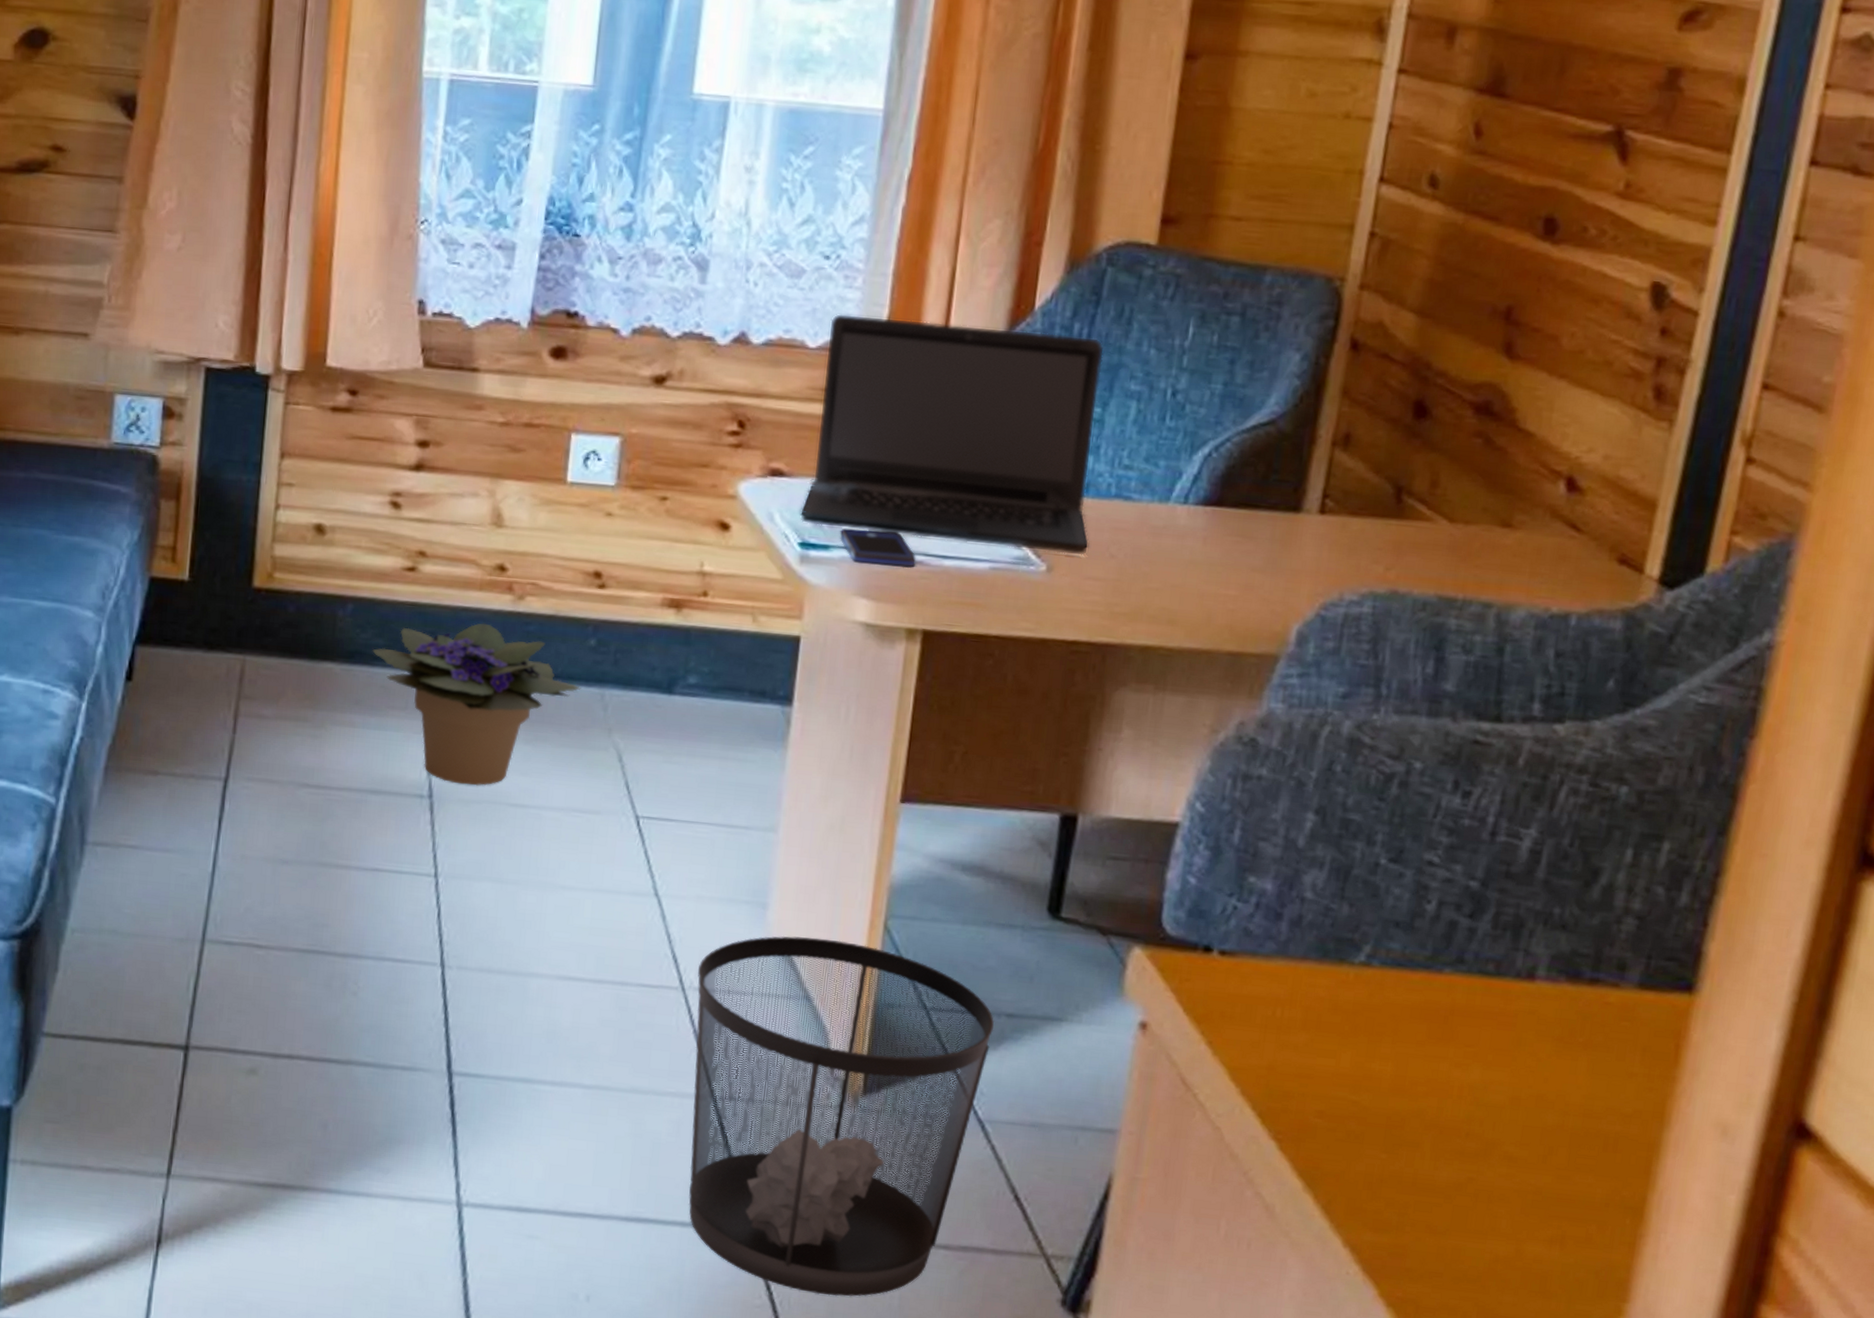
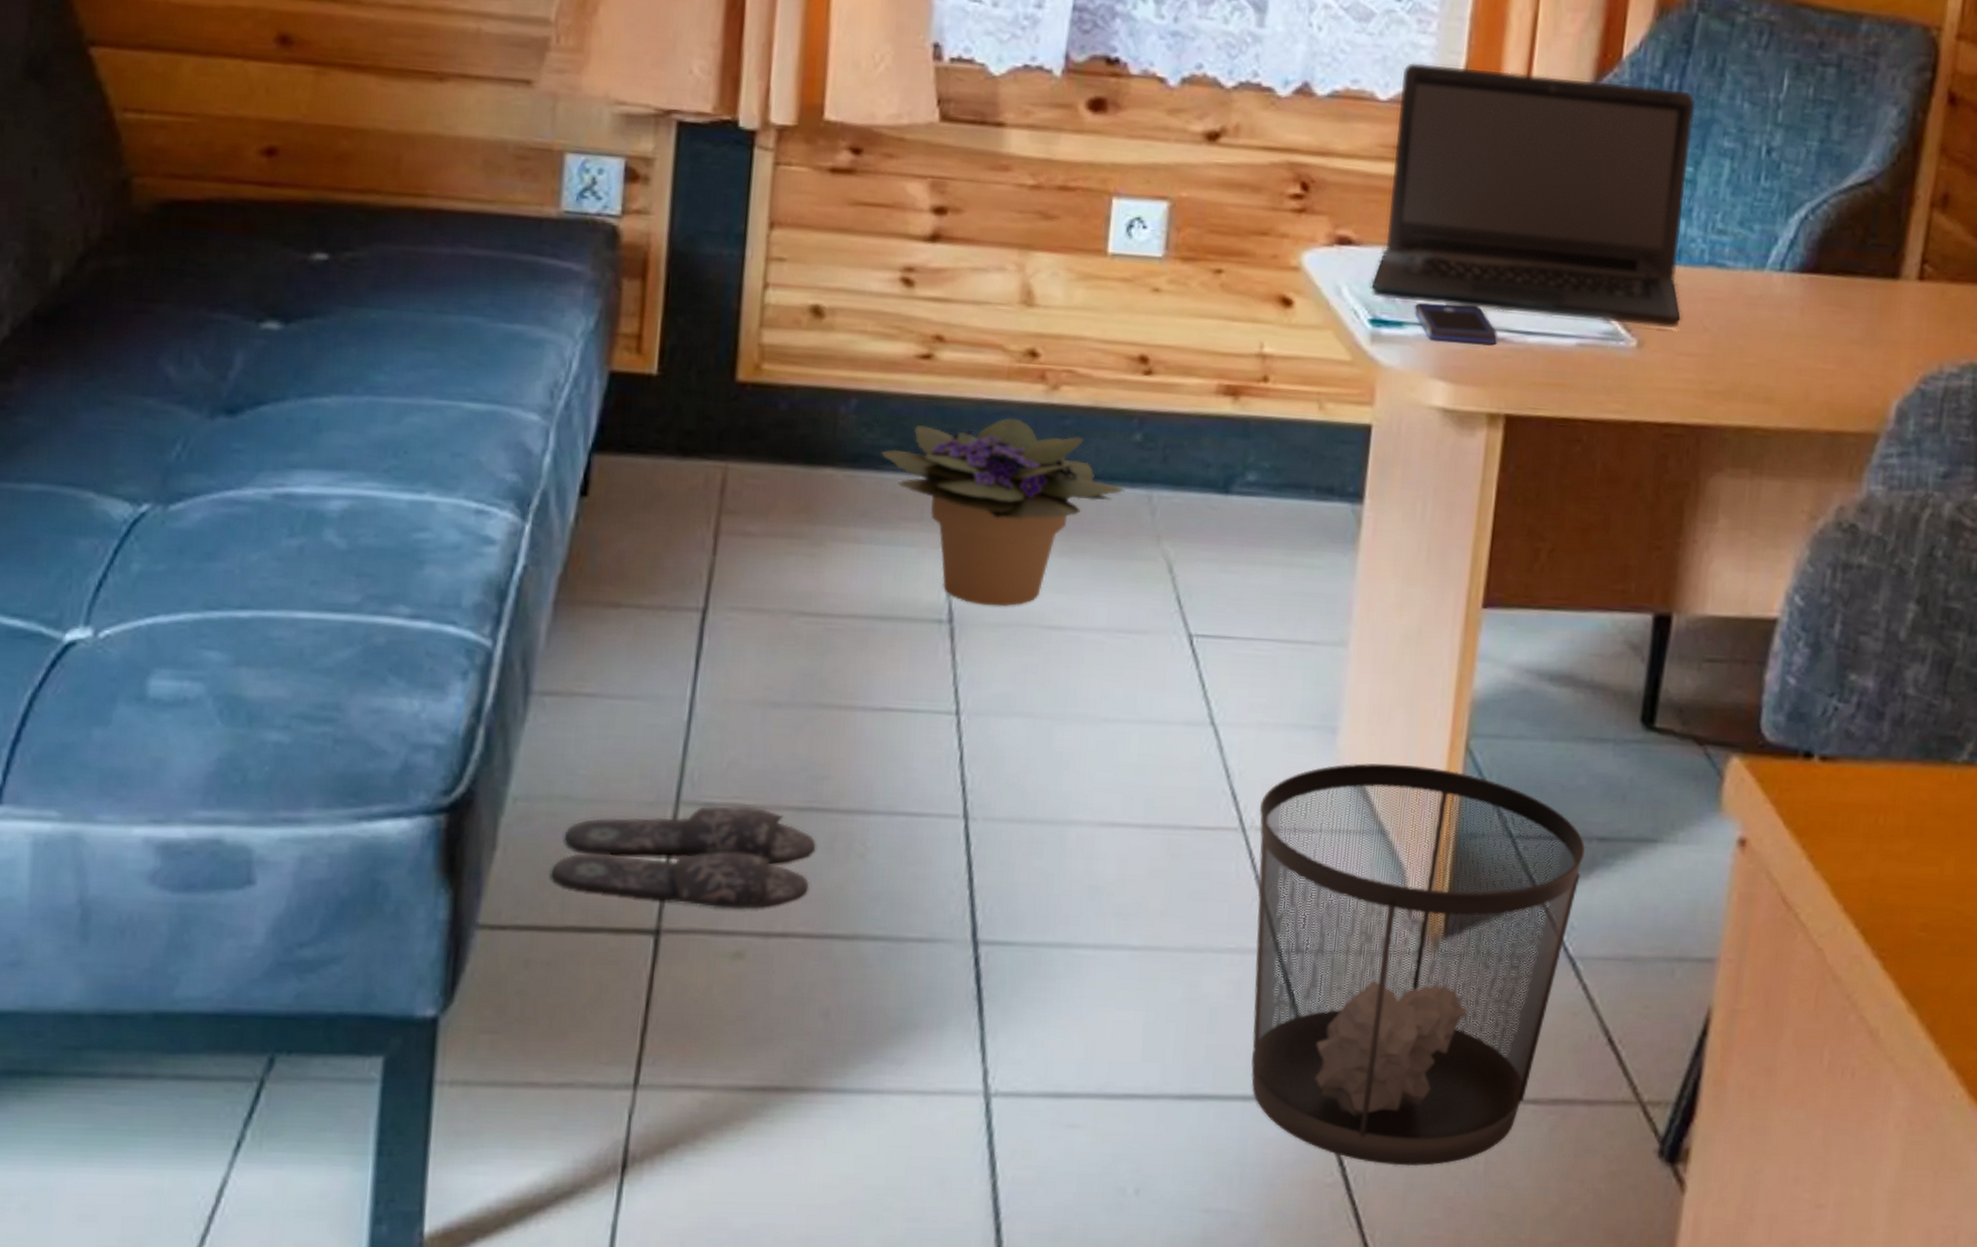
slippers: none [101,944,317,1033] -> present [551,805,817,909]

